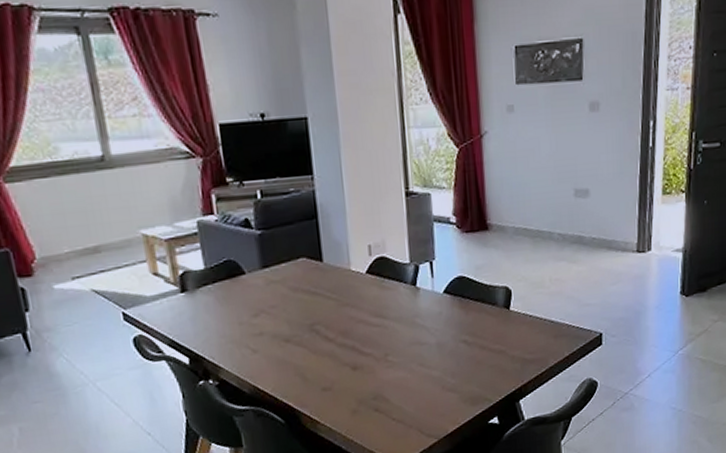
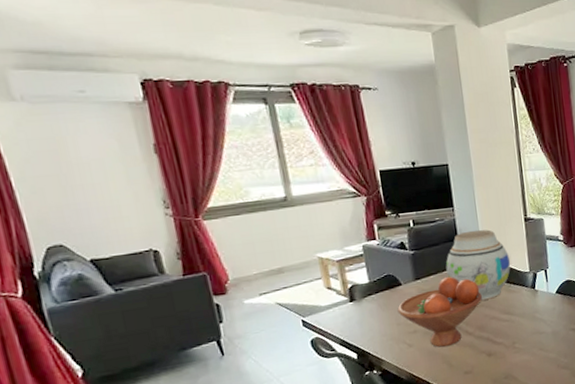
fruit bowl: none [239,265,348,356] -> present [397,276,483,348]
vase: none [301,205,385,298] -> present [446,229,511,301]

